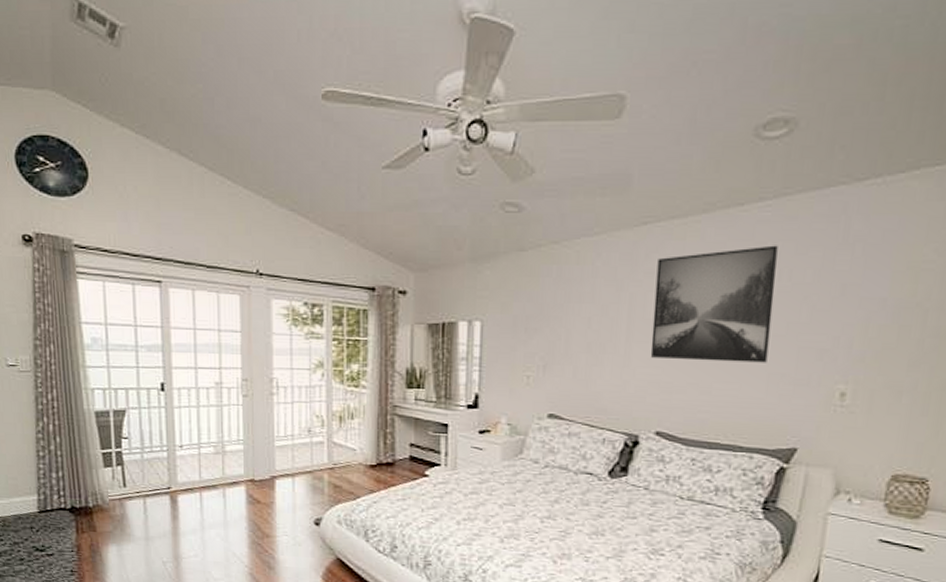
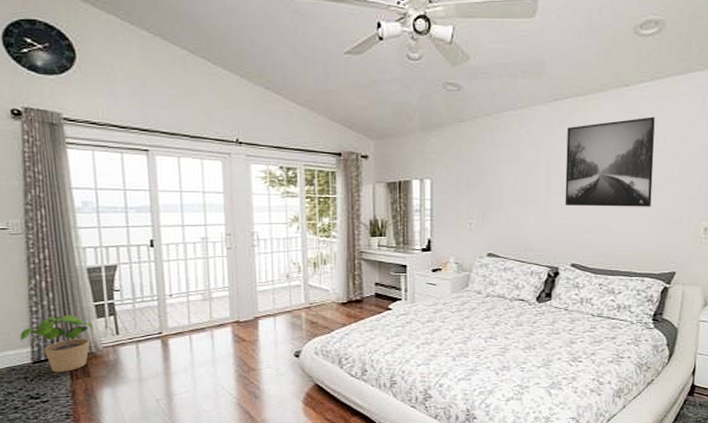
potted plant: none [26,462,100,525] -> present [20,314,94,373]

